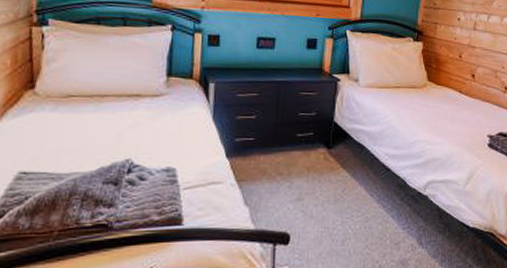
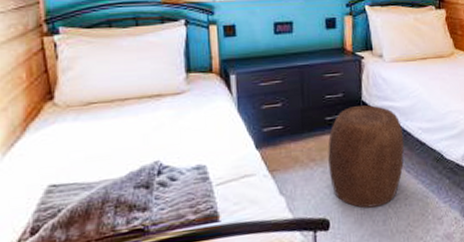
stool: none [295,126,371,227] -> present [327,105,404,208]

